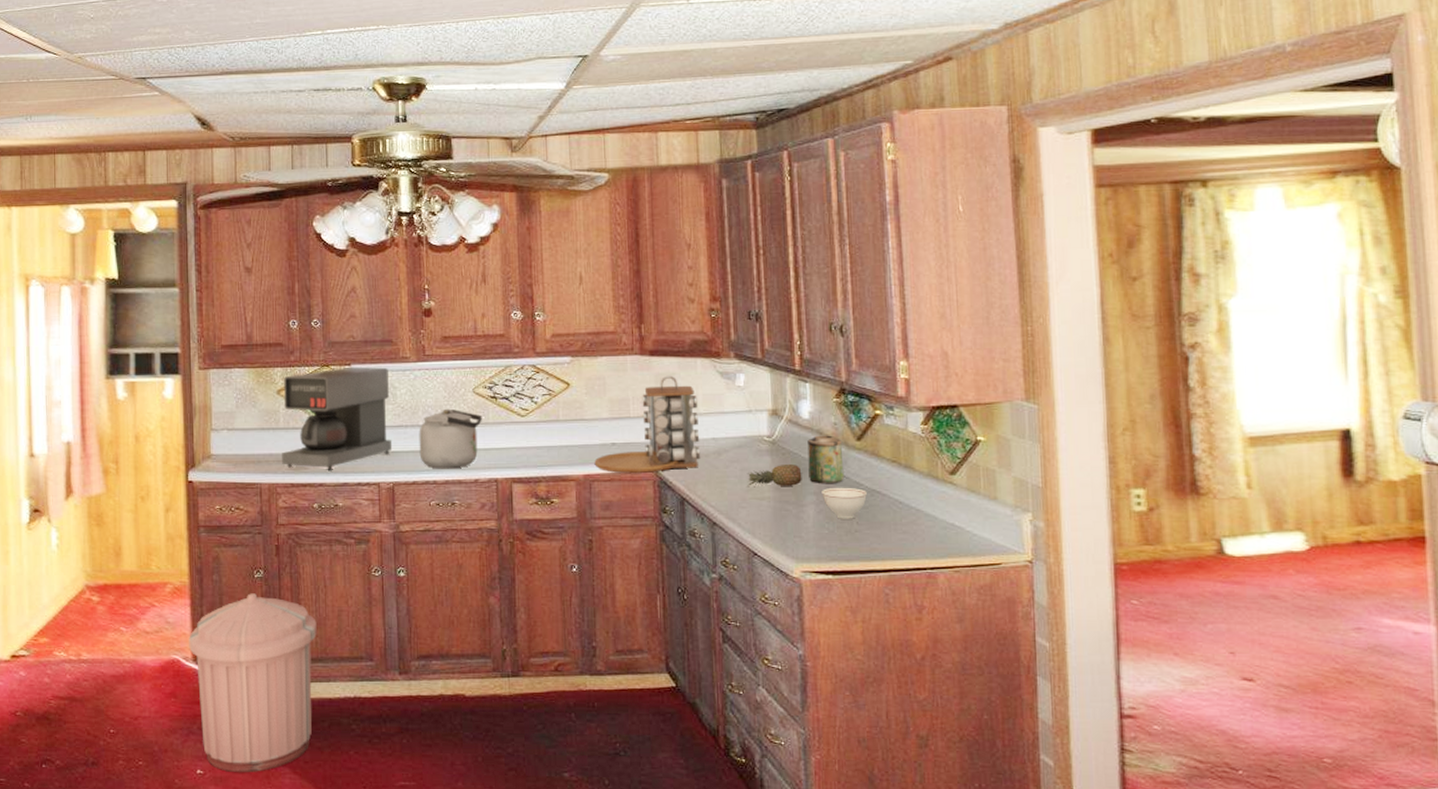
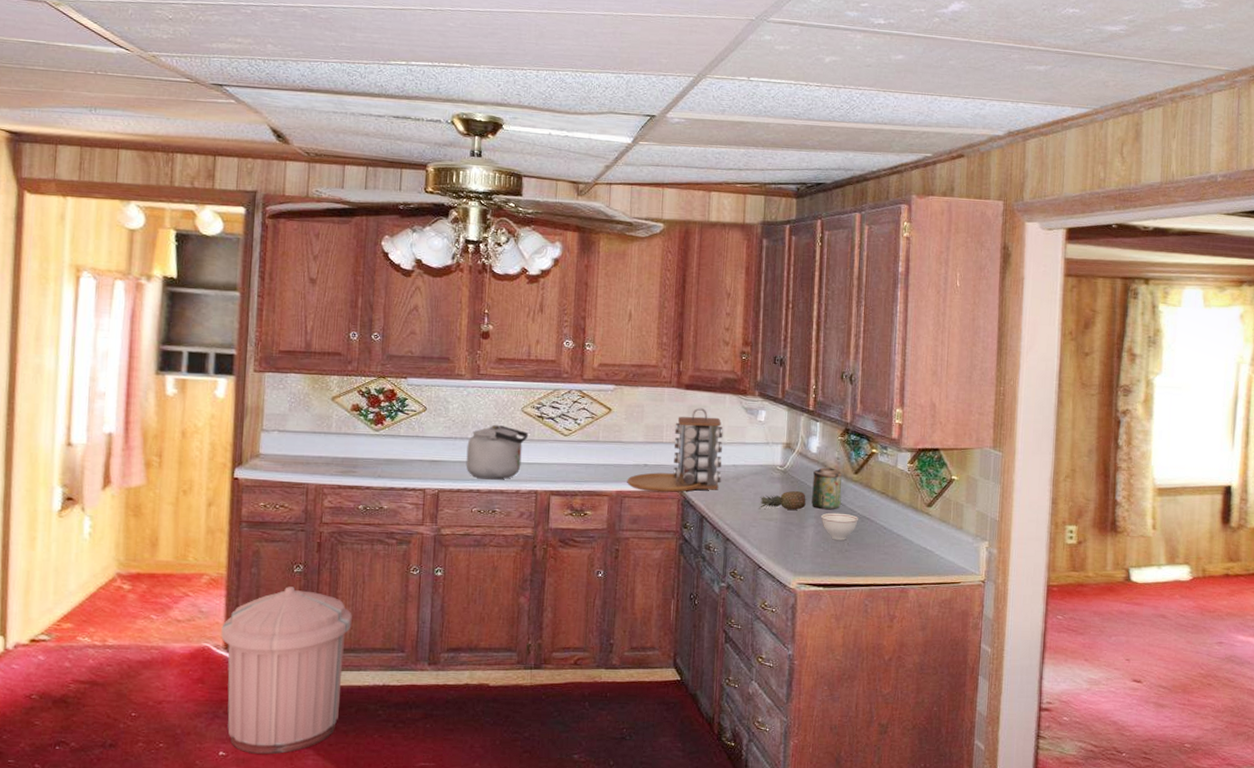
coffee maker: present [282,367,393,470] -> none [331,380,443,475]

